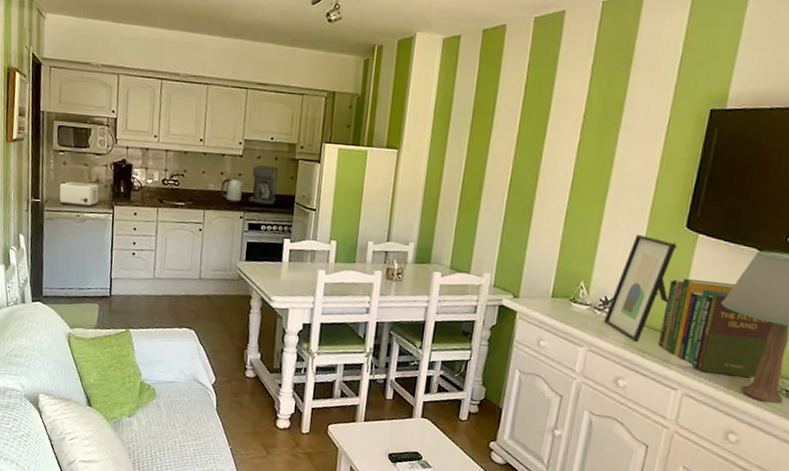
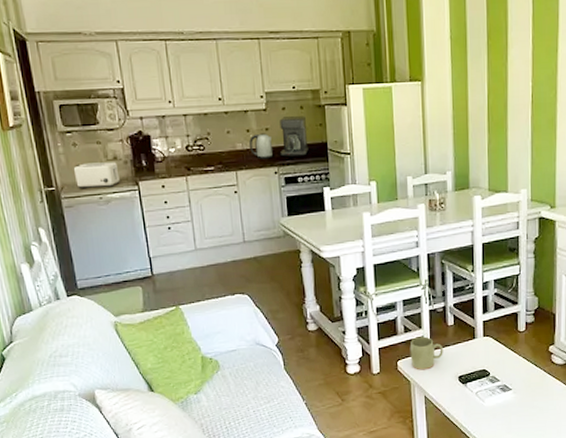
mug: none [342,404,378,440] -> present [409,336,443,370]

